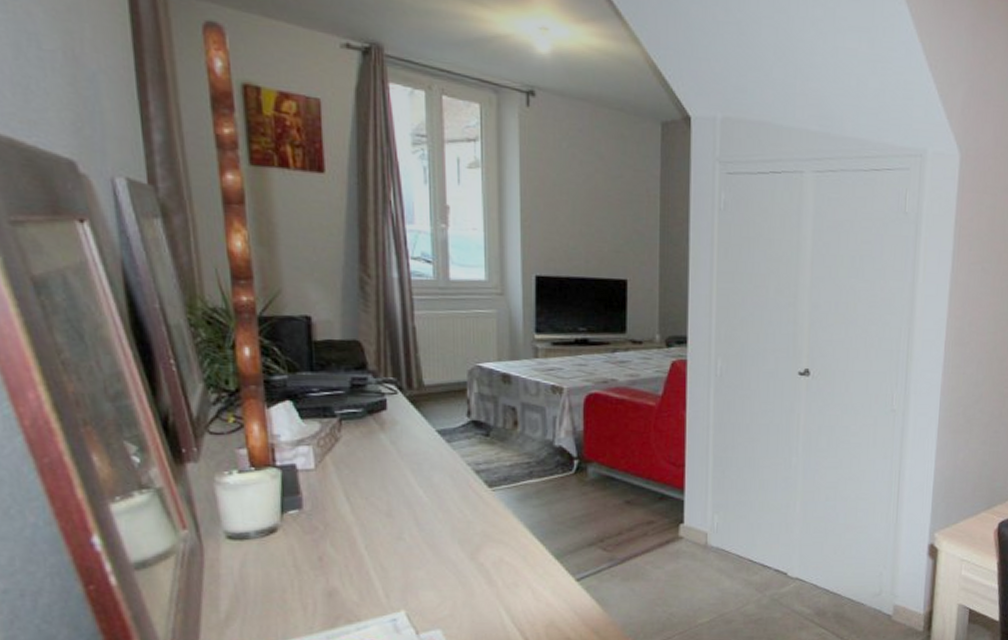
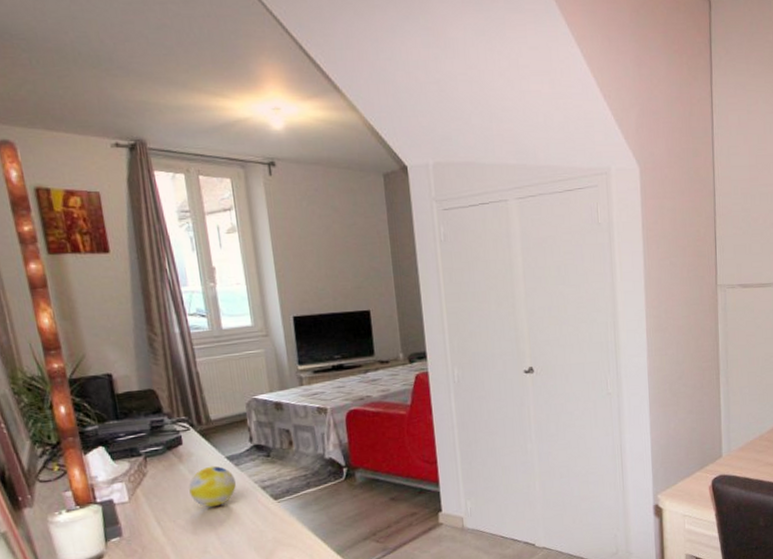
decorative ball: none [389,439,446,488] -> present [189,465,237,508]

